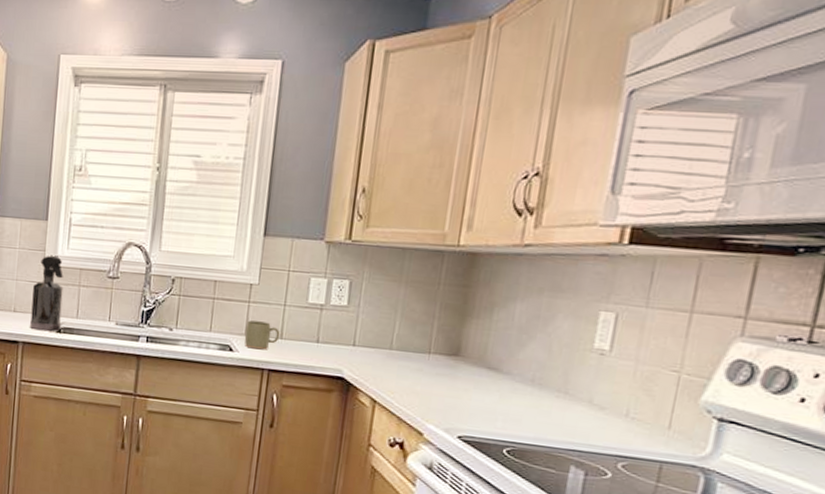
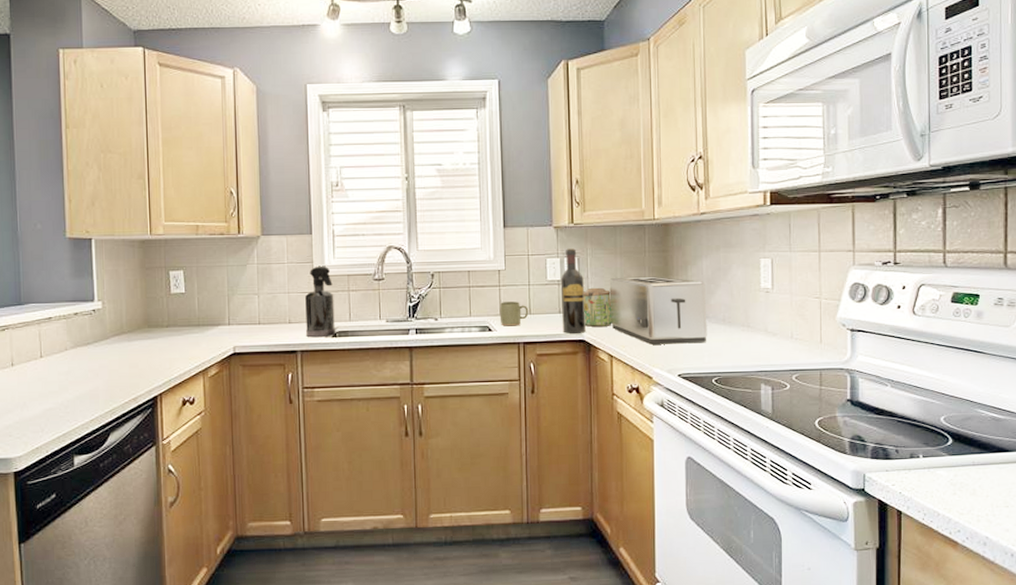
wine bottle: none [317,269,354,370] -> present [560,248,586,333]
canister: none [346,318,386,366] -> present [584,287,612,328]
toaster: none [380,310,515,404] -> present [609,276,707,345]

